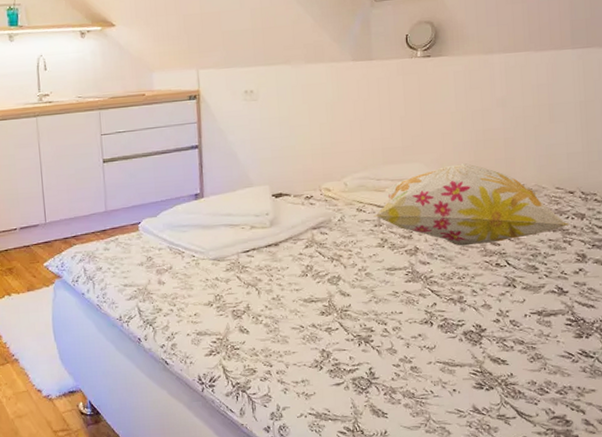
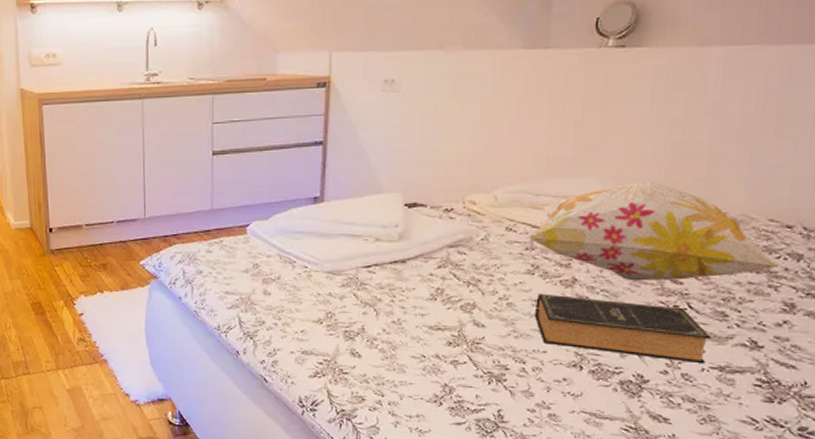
book: none [388,262,528,311] -> present [535,293,711,364]

